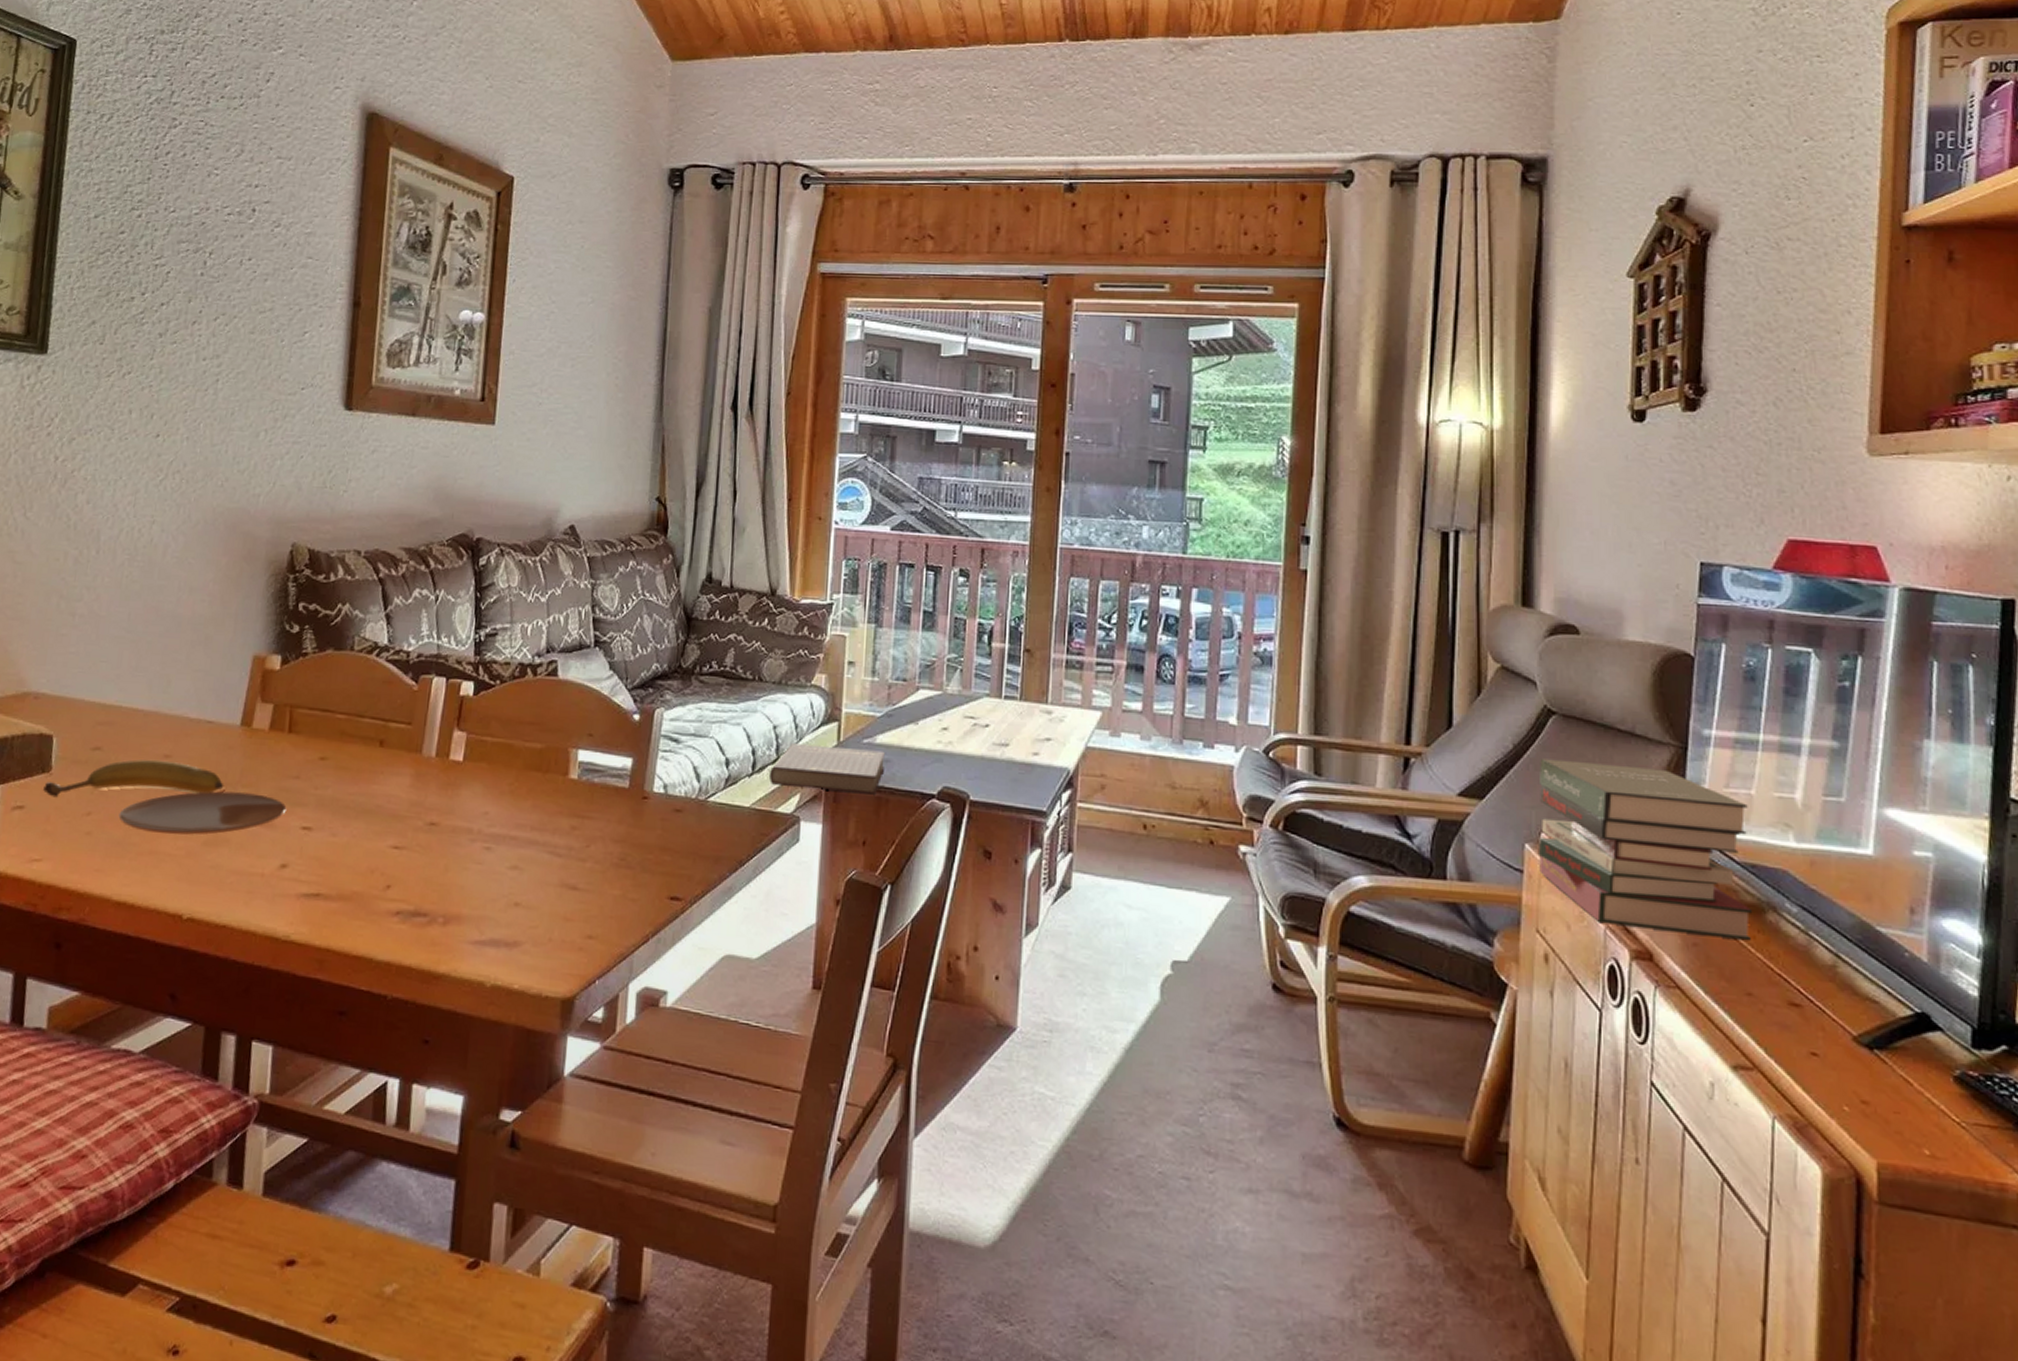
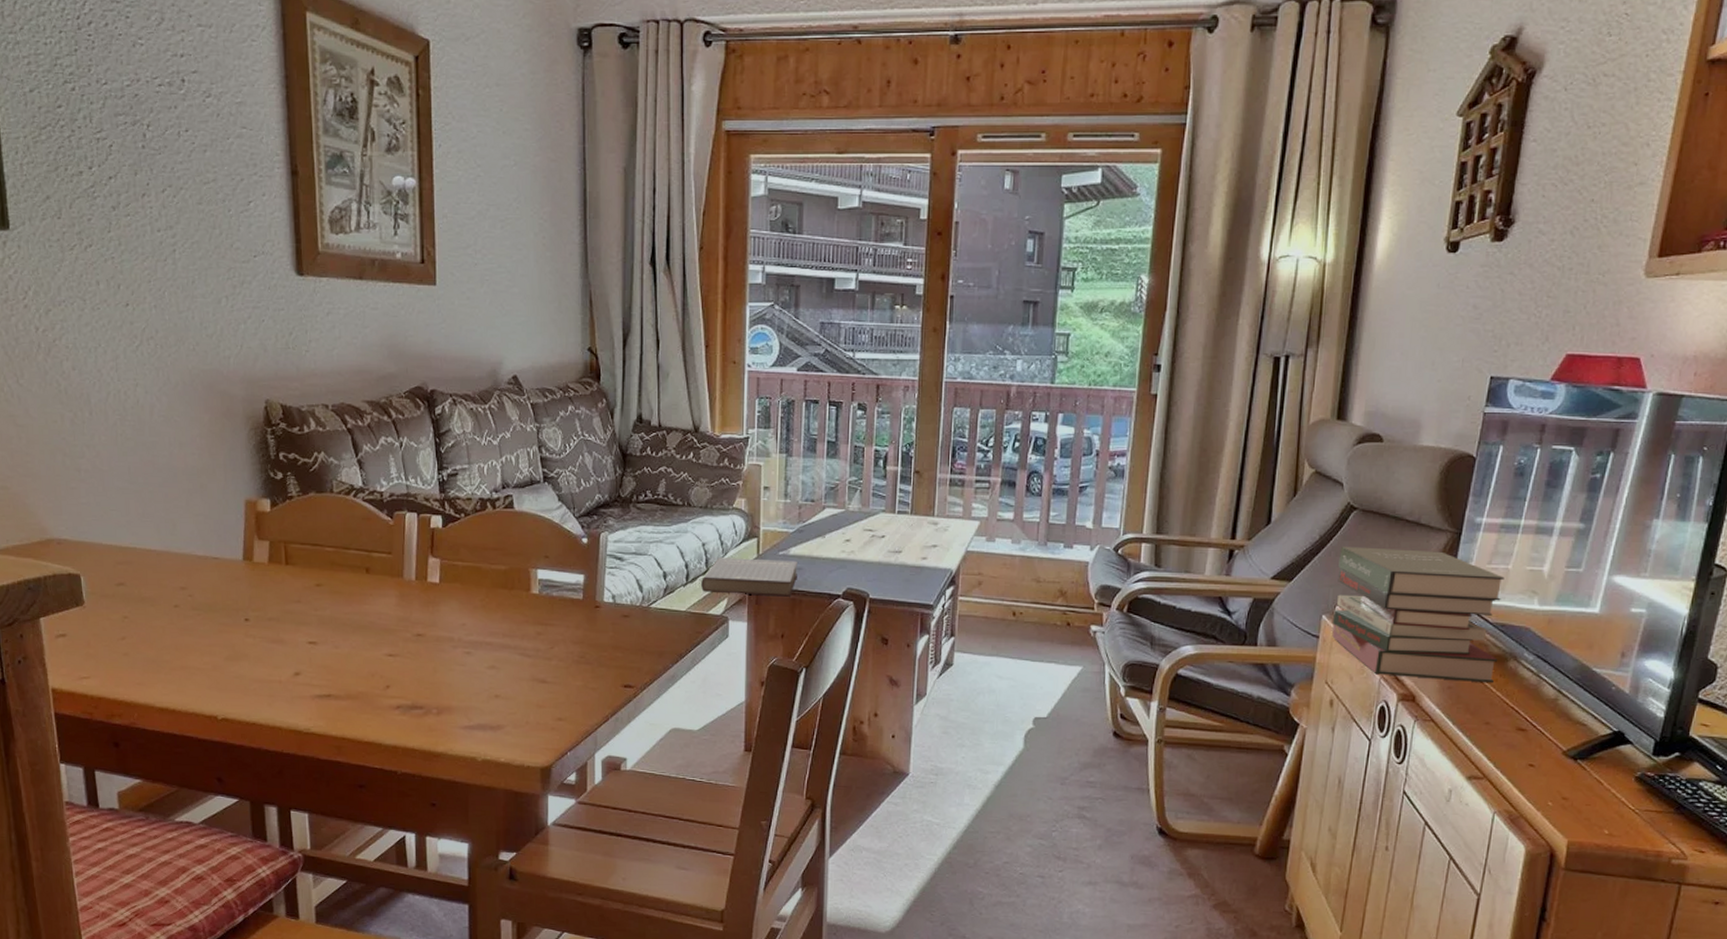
fruit: present [43,759,224,798] -> none [80,591,236,626]
plate: present [118,791,287,836] -> none [149,615,293,653]

